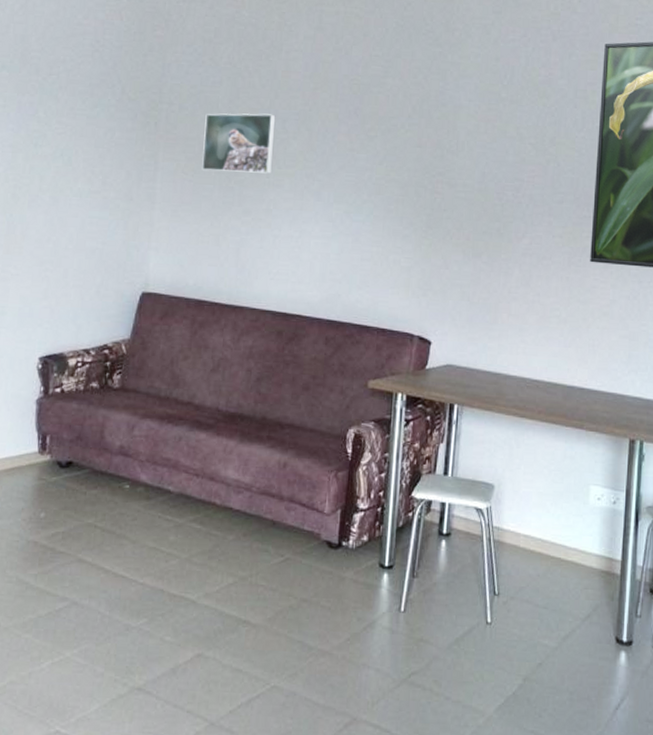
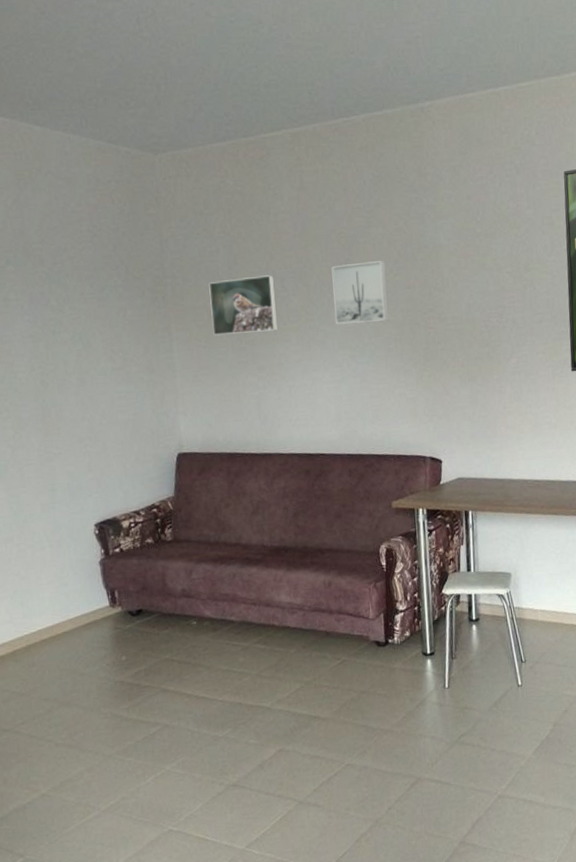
wall art: none [334,113,397,180] -> present [331,260,389,325]

